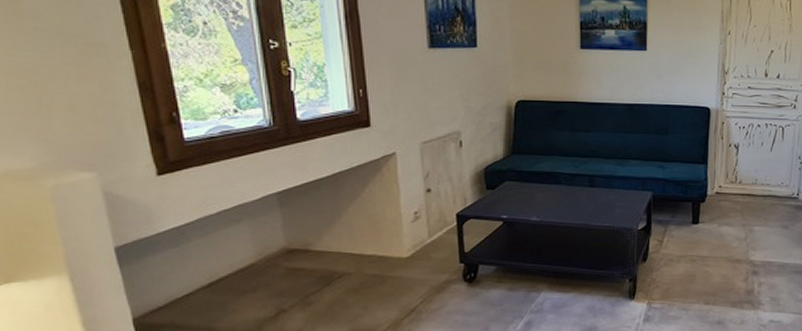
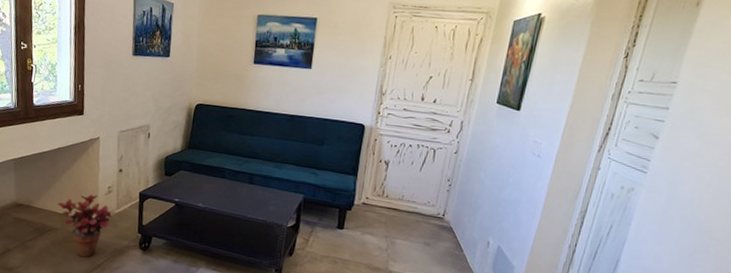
potted plant: none [347,224,429,303] -> present [57,194,117,258]

